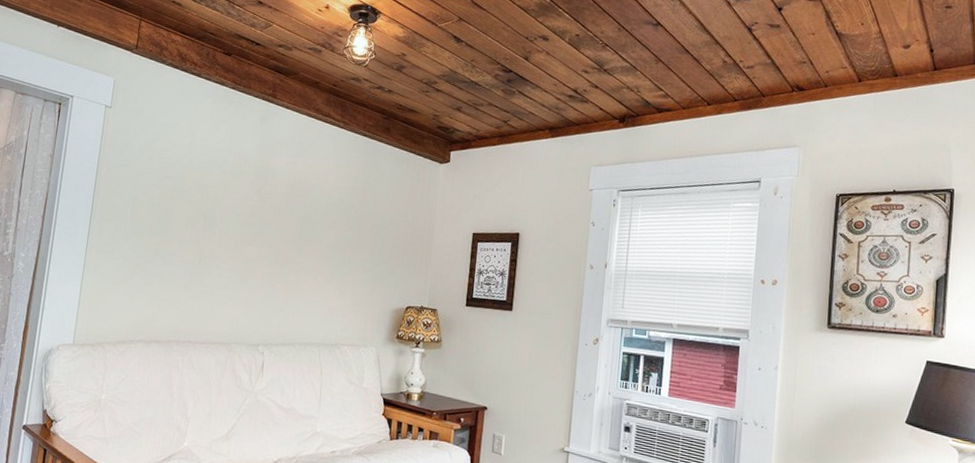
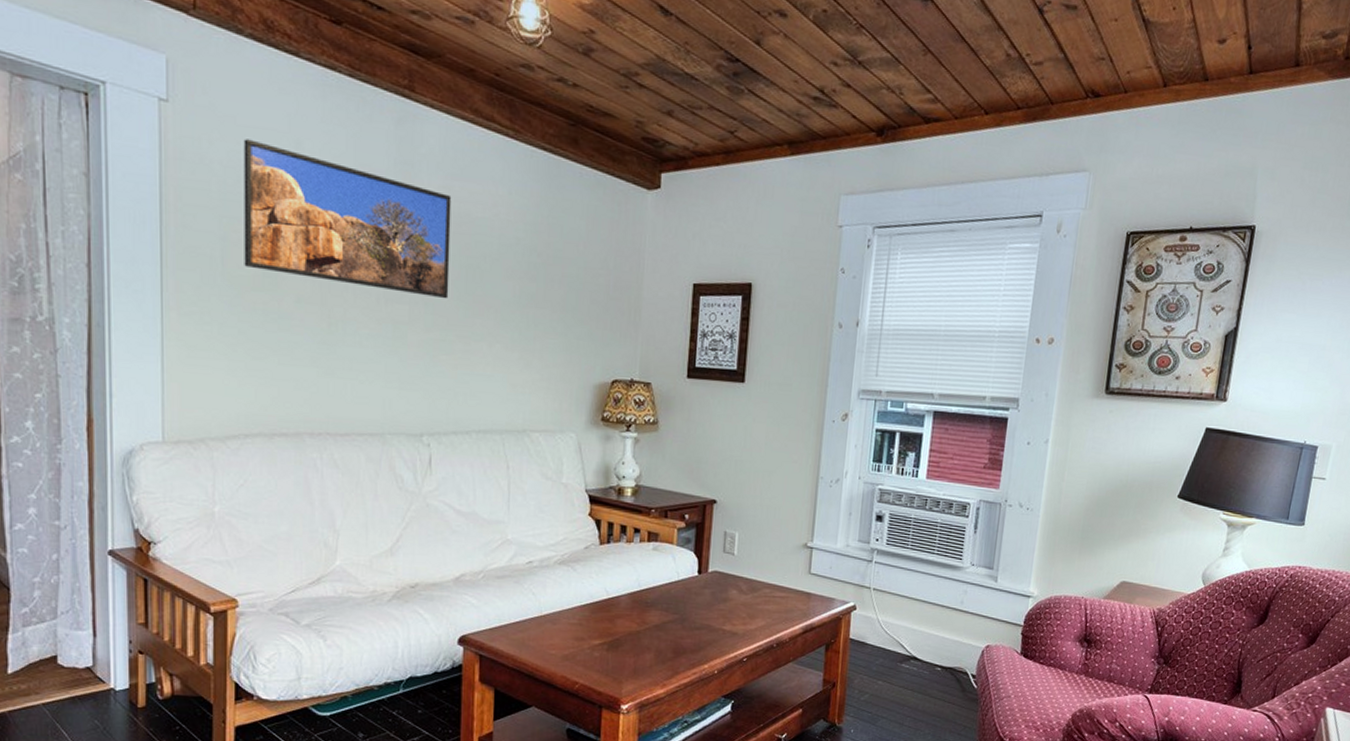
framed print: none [146,131,296,243] -> present [243,139,452,299]

